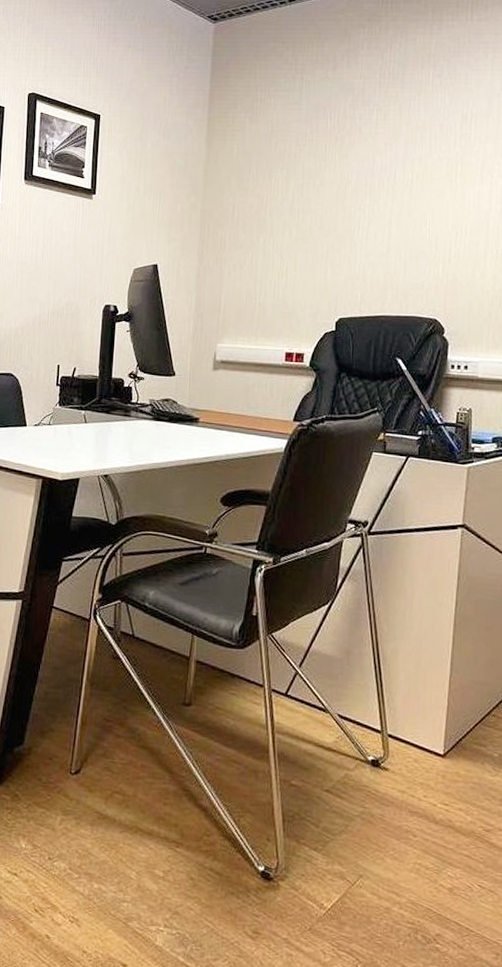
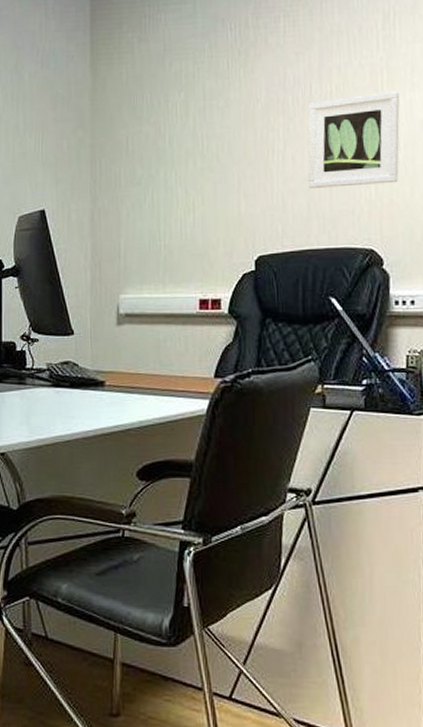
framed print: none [386,184,470,264] -> present [308,91,400,188]

